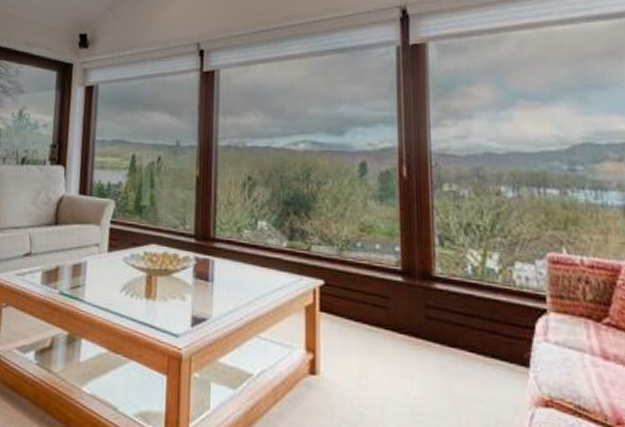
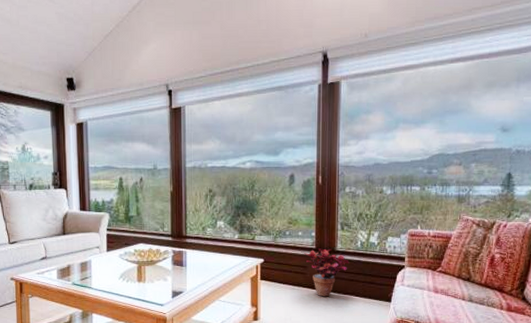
potted plant: none [385,271,456,349] -> present [304,248,349,297]

